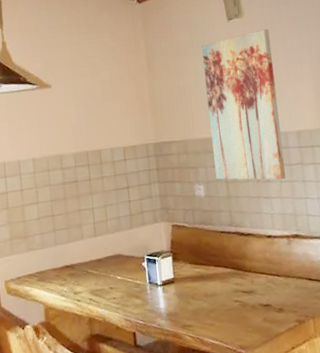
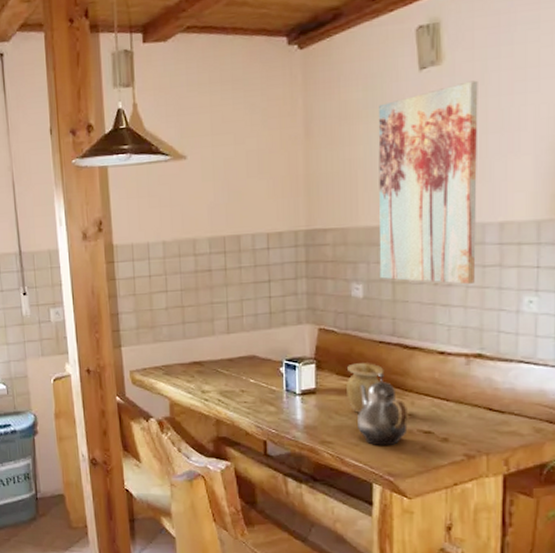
vase: none [198,250,228,296] -> present [346,363,384,413]
teapot: none [209,259,251,324] -> present [357,374,409,447]

